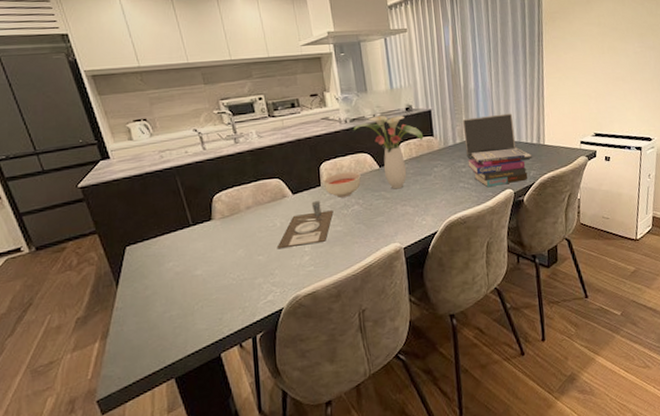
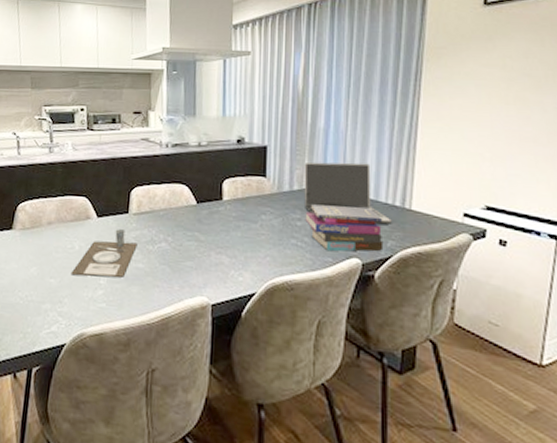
bowl: present [323,171,361,198] -> none [131,201,174,231]
flower arrangement: present [353,115,424,190] -> none [173,144,254,233]

